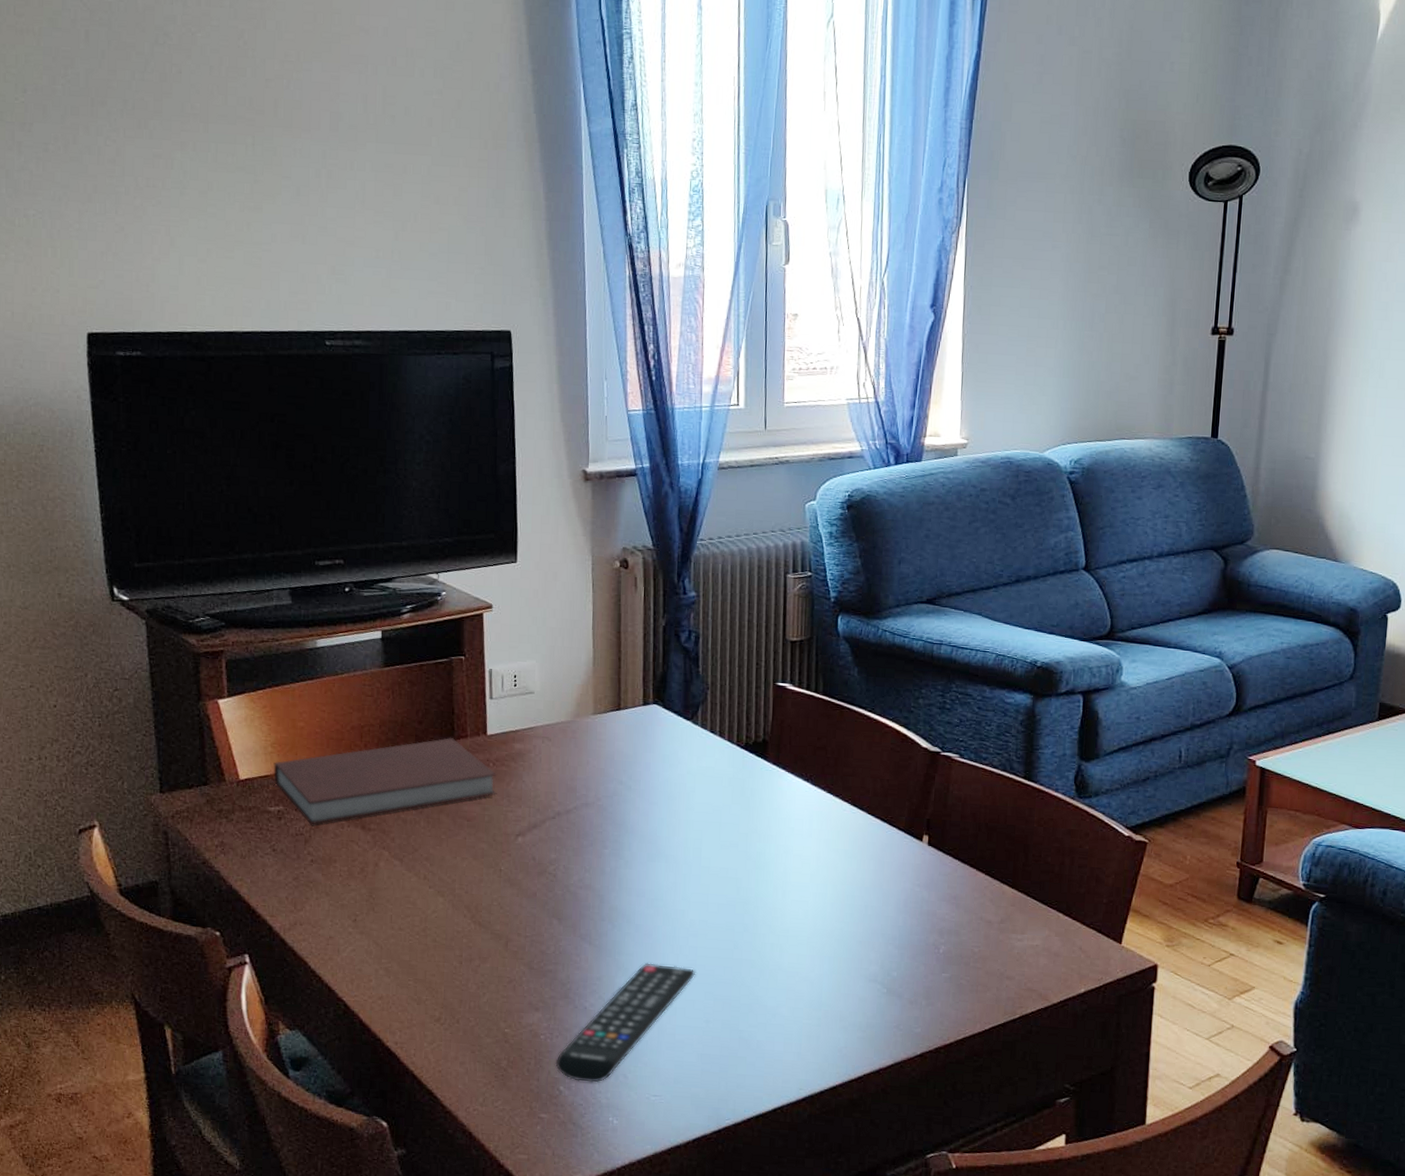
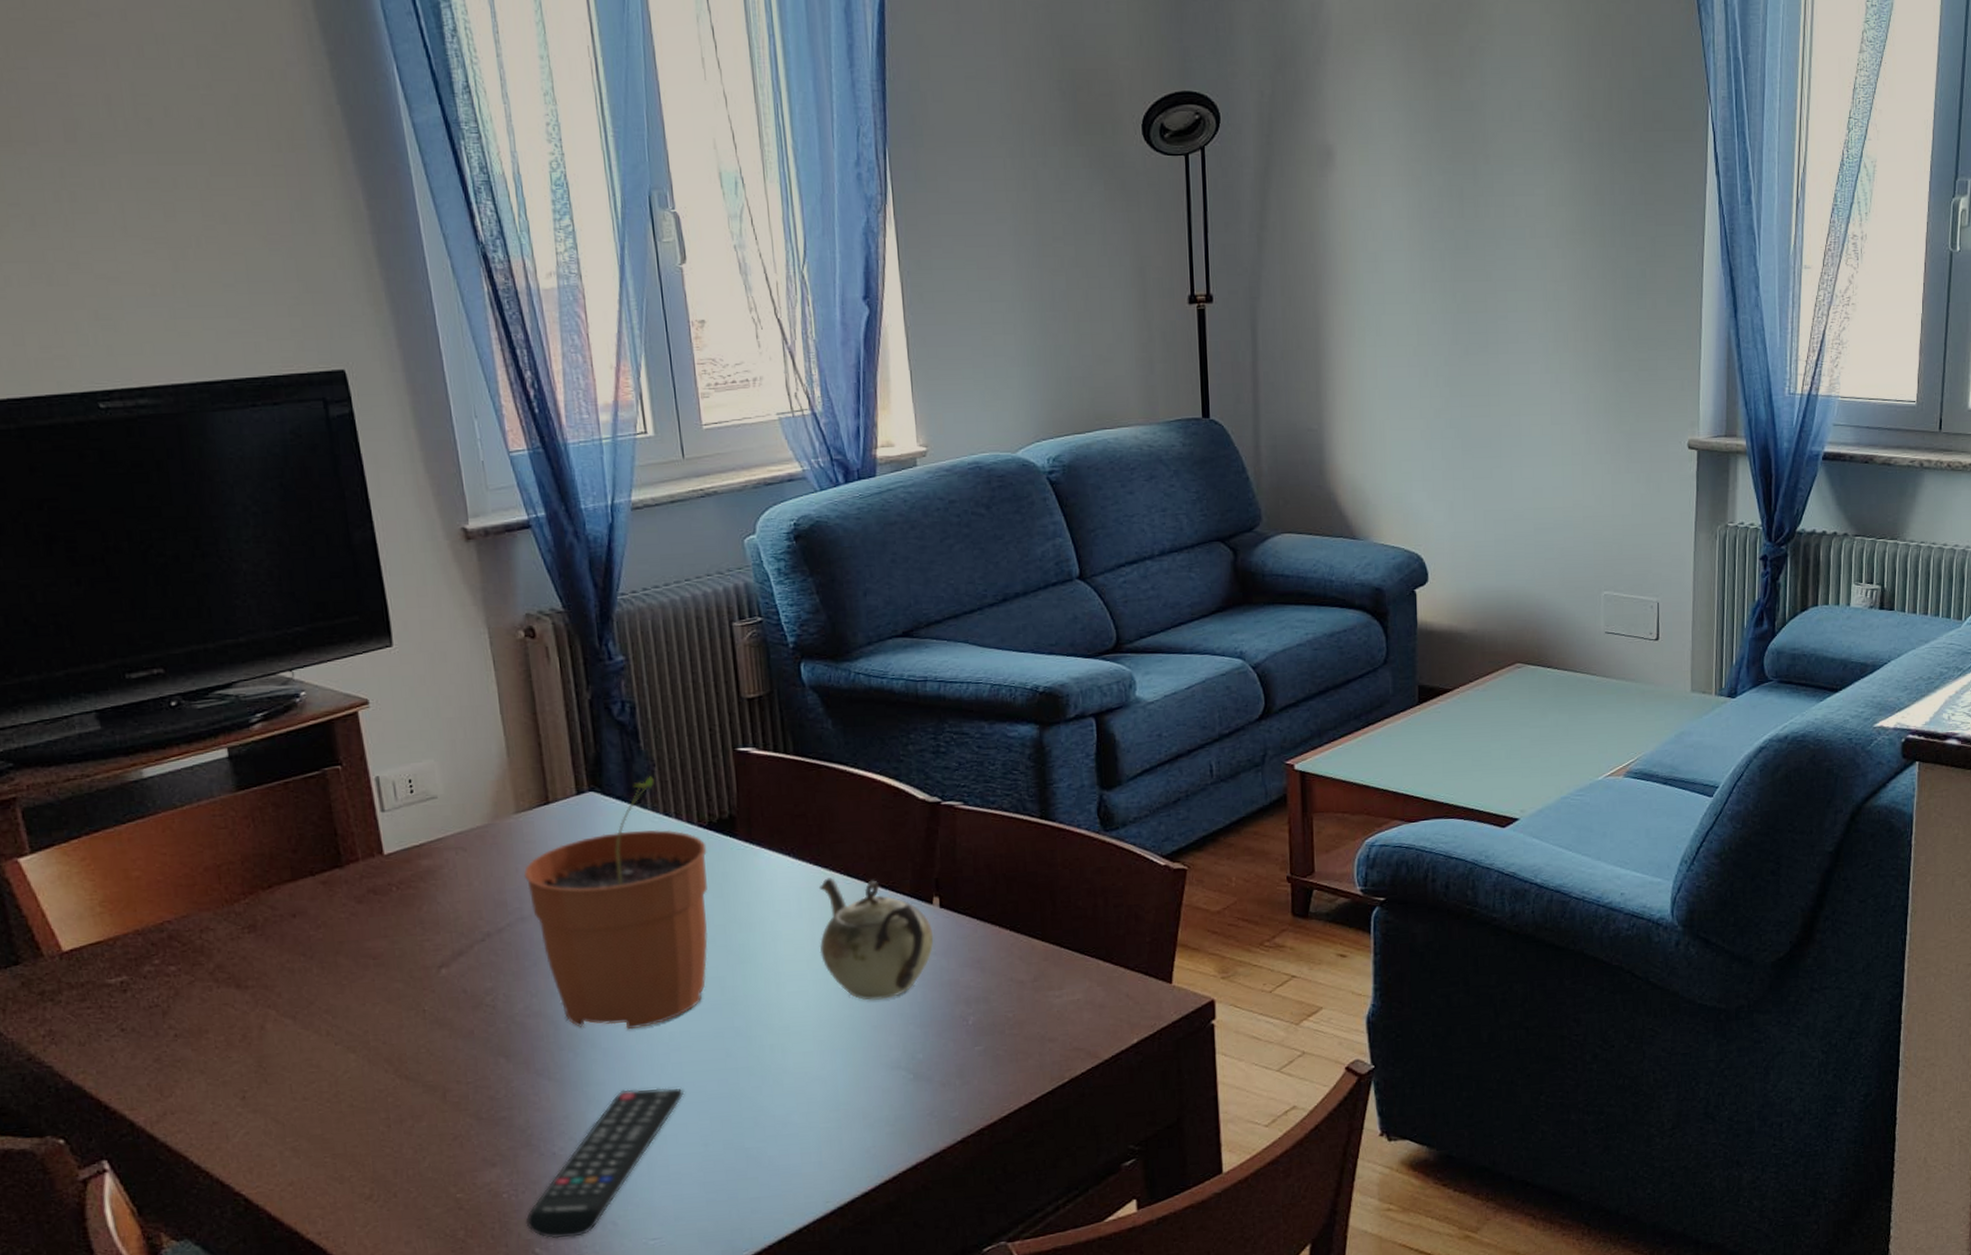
notebook: present [273,737,497,825] -> none [106,863,407,993]
plant pot: none [592,697,741,912] -> present [523,776,708,1030]
teapot: none [822,805,920,919] -> present [818,877,934,1001]

